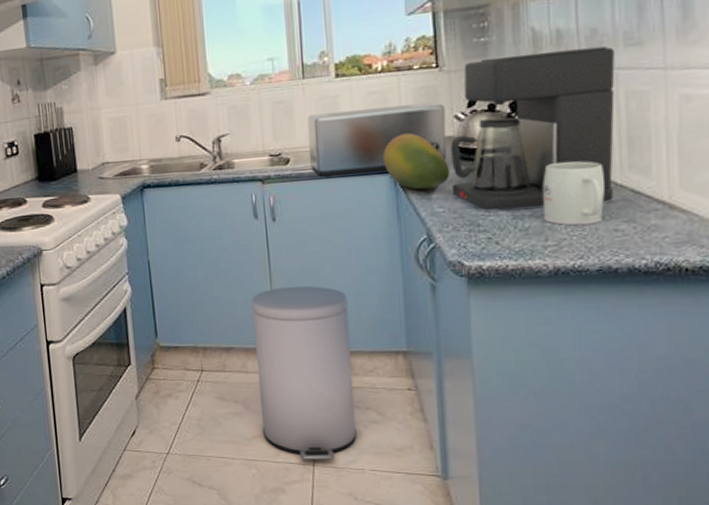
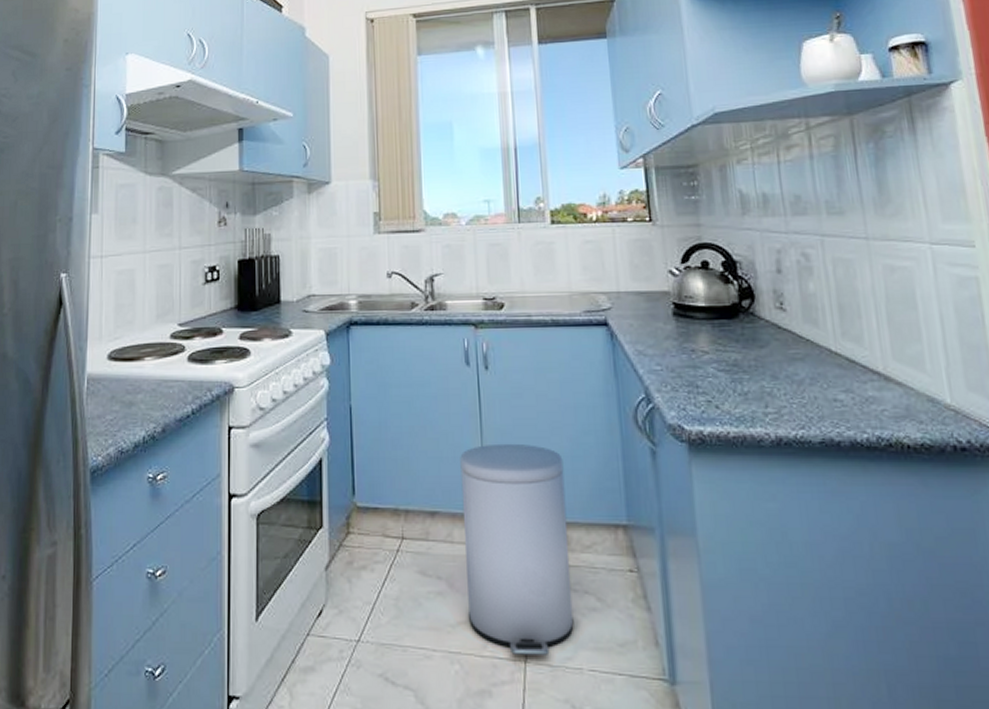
toaster: present [307,103,447,178] -> none [522,256,663,326]
fruit: present [383,133,451,190] -> none [599,285,667,345]
coffee maker: present [450,46,615,211] -> none [666,213,830,372]
mug: present [541,161,605,226] -> none [758,324,821,393]

